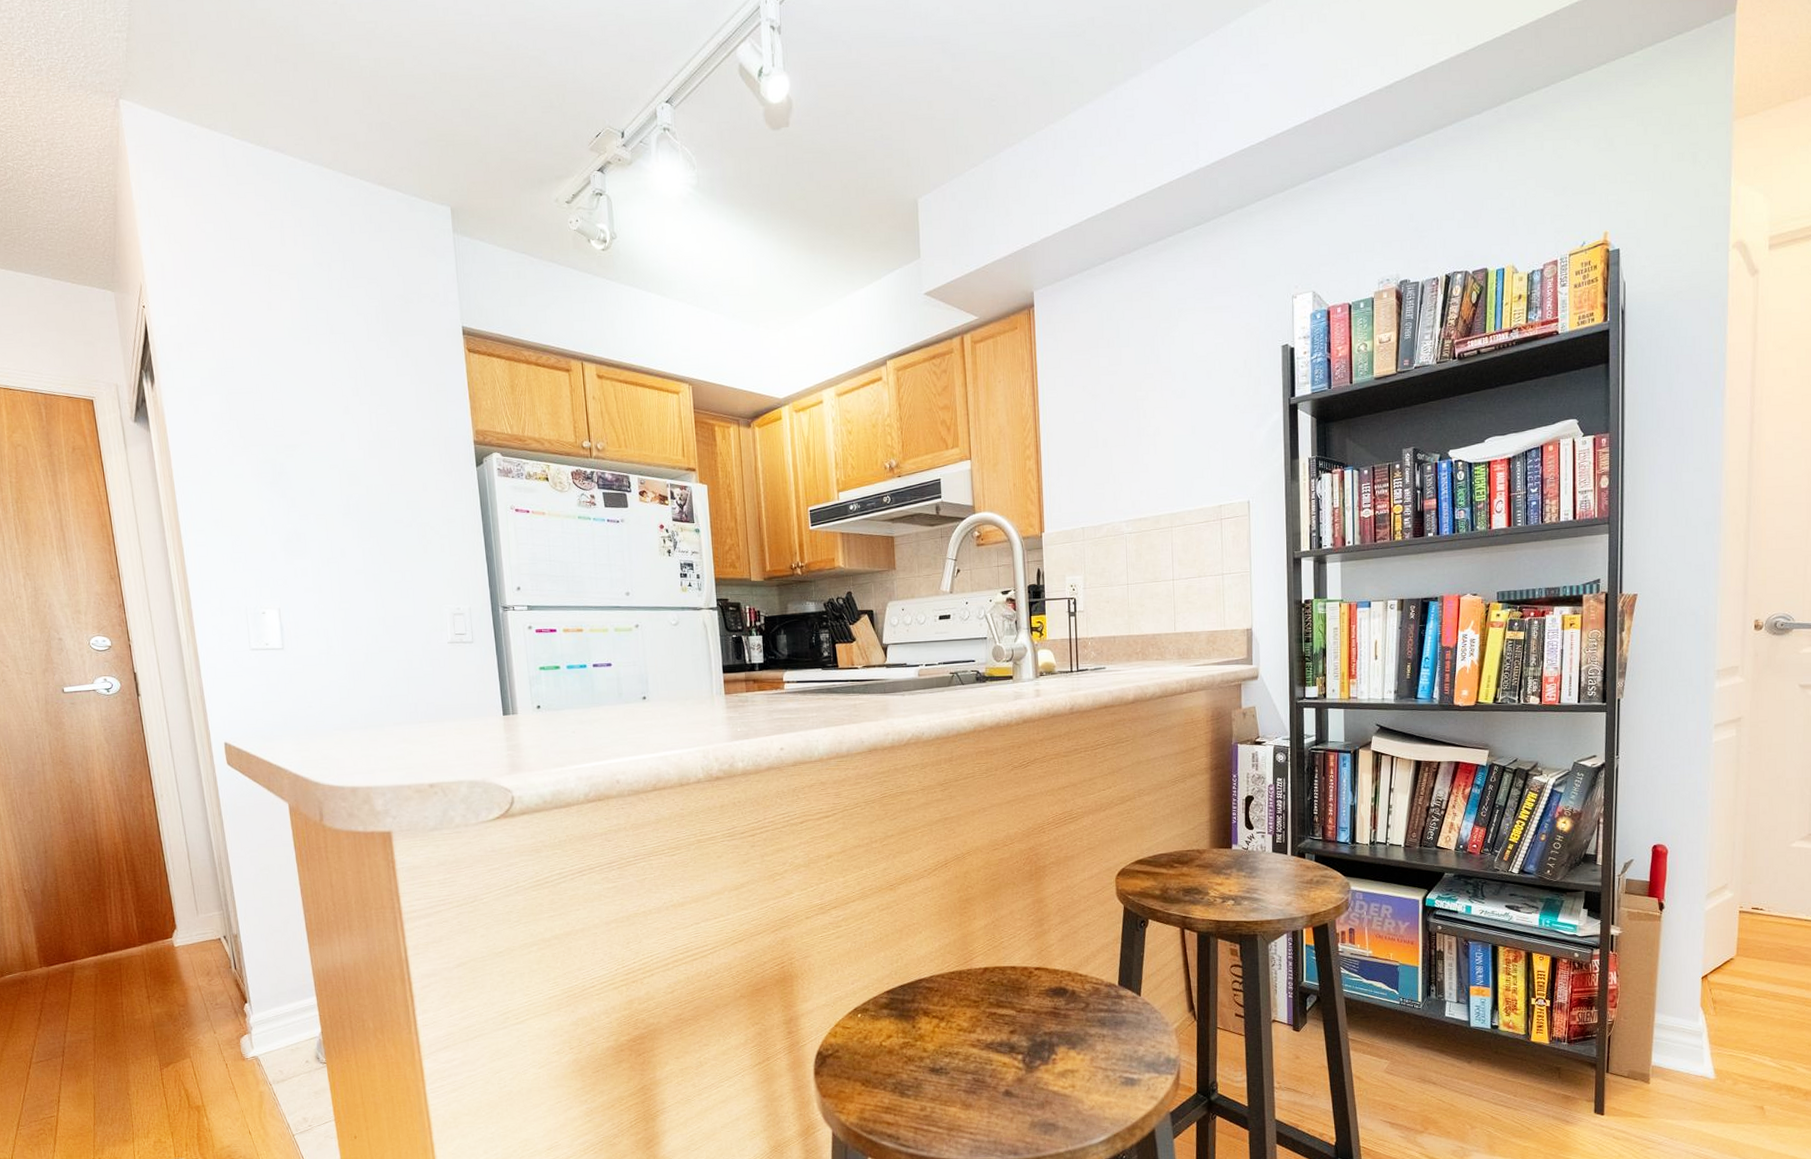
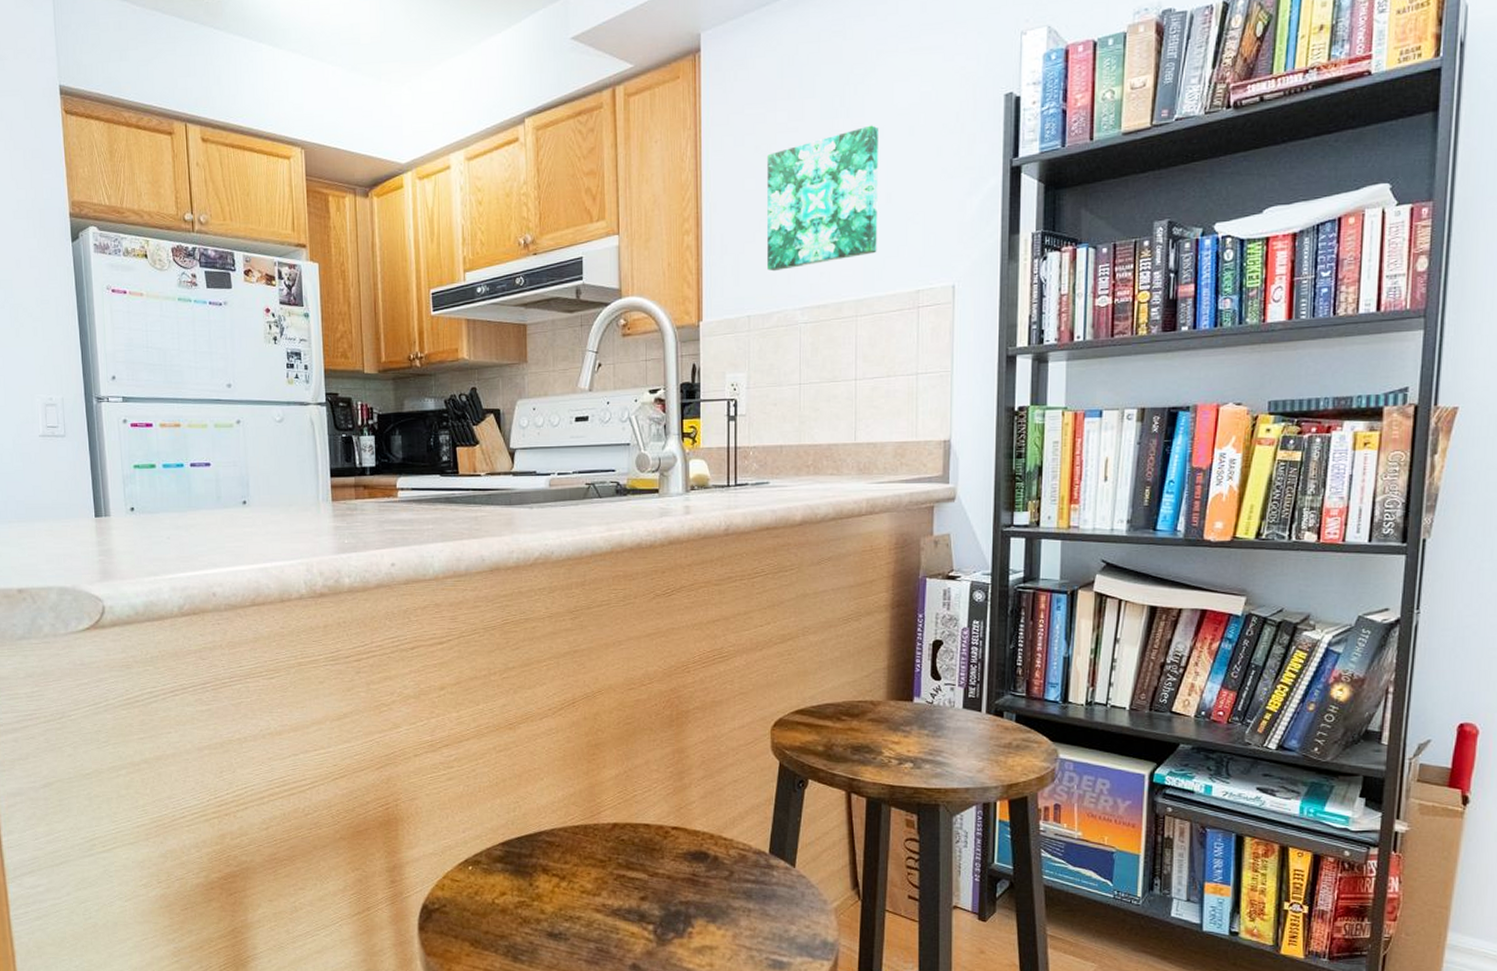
wall art: none [1093,369,1186,490] -> present [767,125,878,272]

